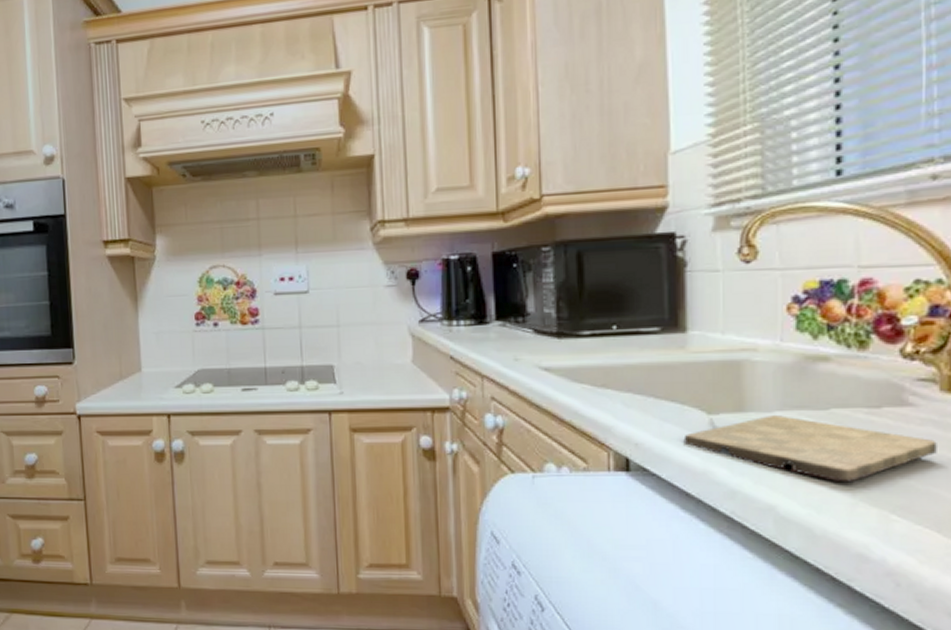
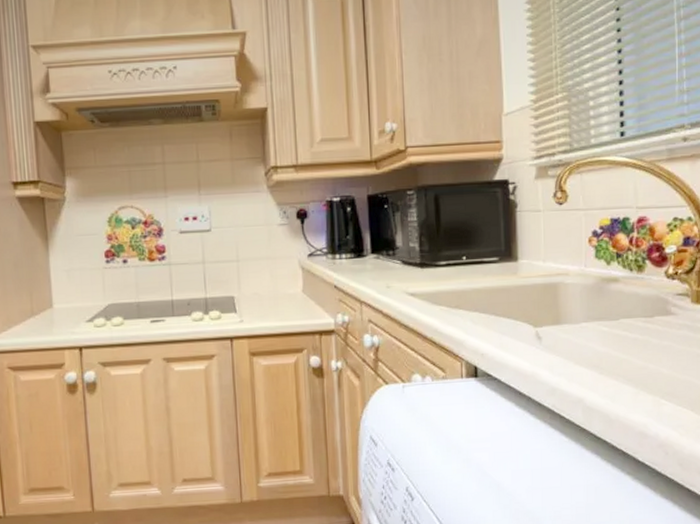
cutting board: present [683,415,937,483] -> none [517,326,690,377]

